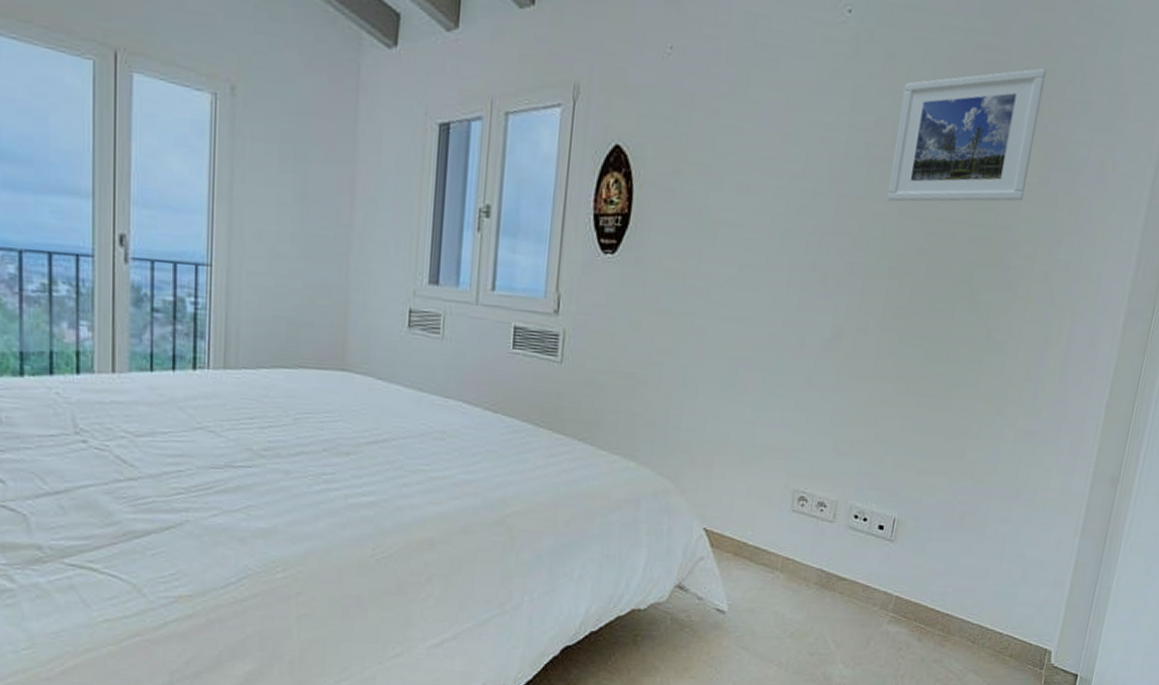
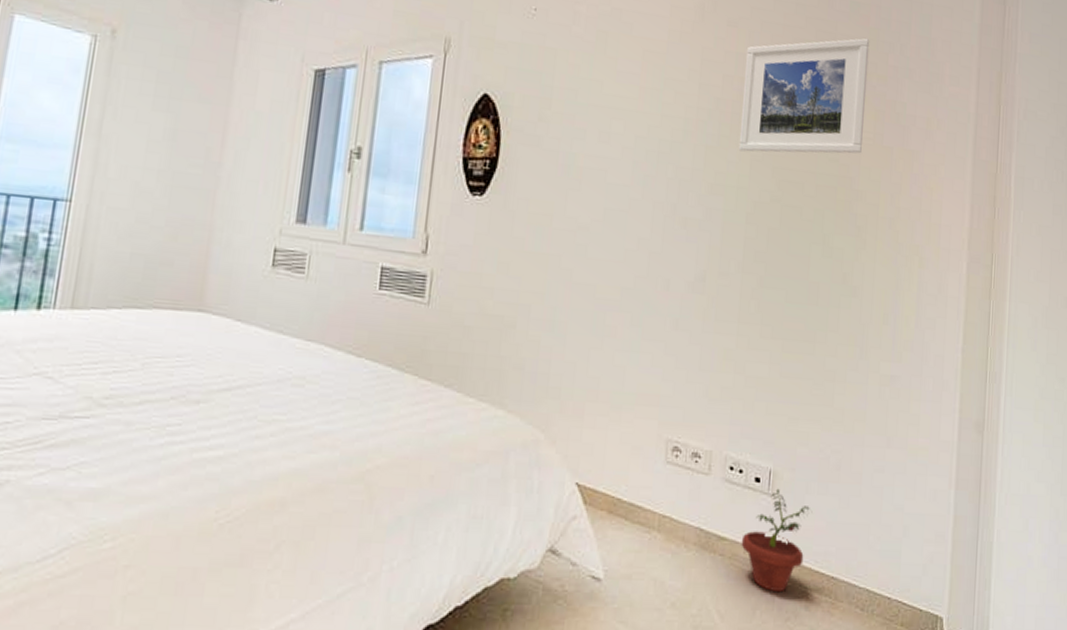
potted plant: none [860,535,933,625] -> present [741,488,813,591]

